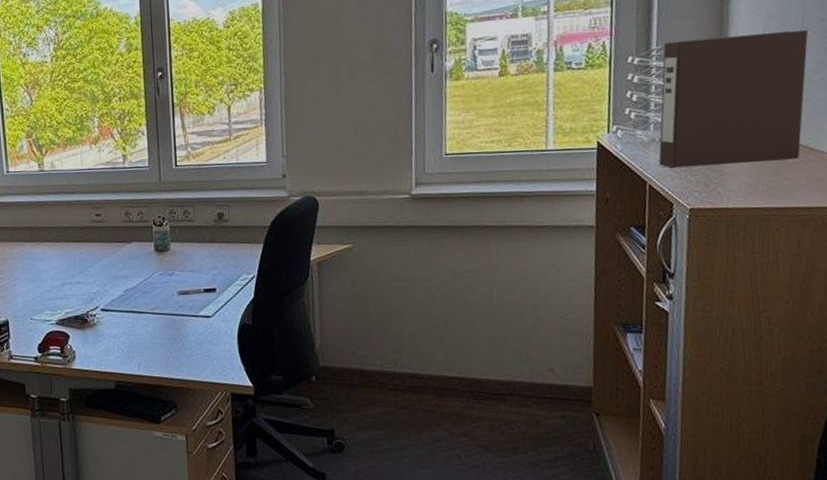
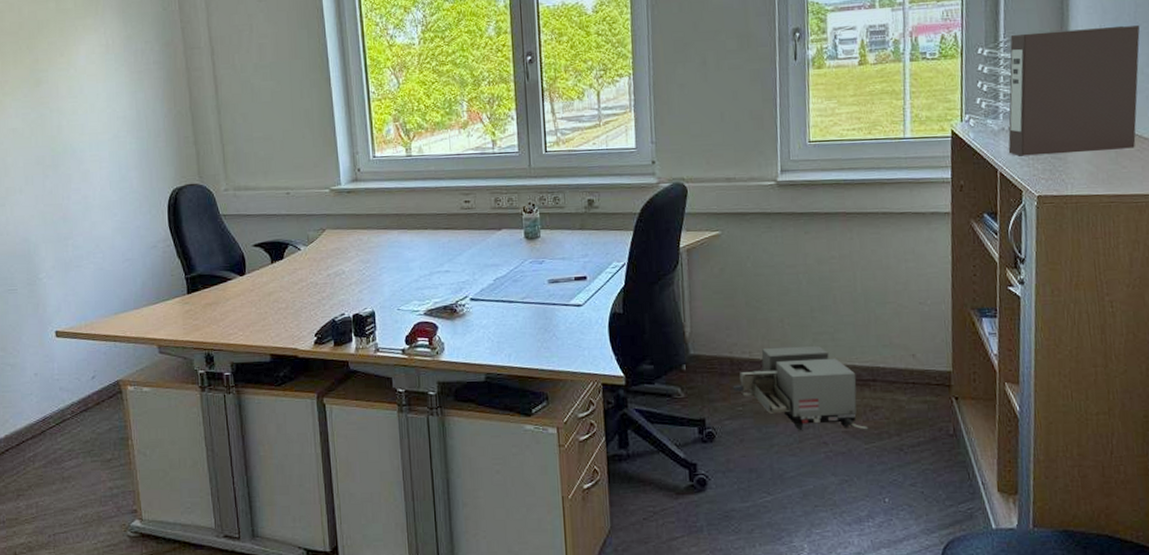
paper shredder: none [363,358,504,444] -> present [733,345,869,430]

